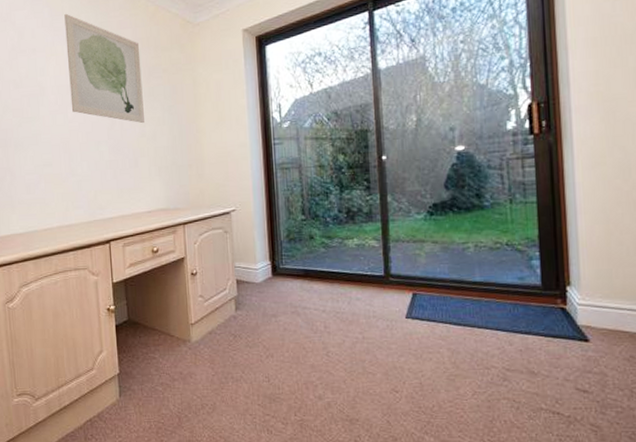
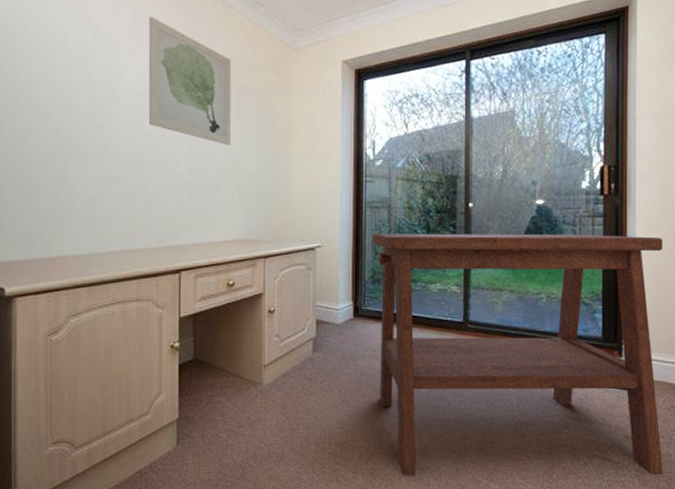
side table: none [284,174,624,430] -> present [372,233,663,477]

